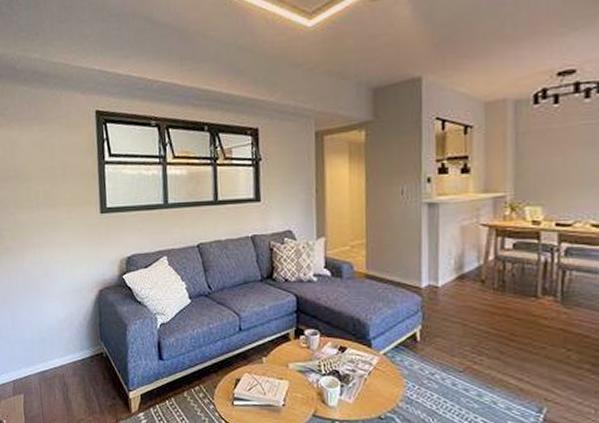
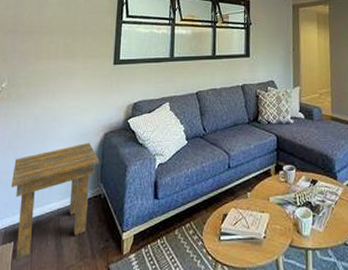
side table: none [12,299,97,411] -> present [11,142,99,260]

